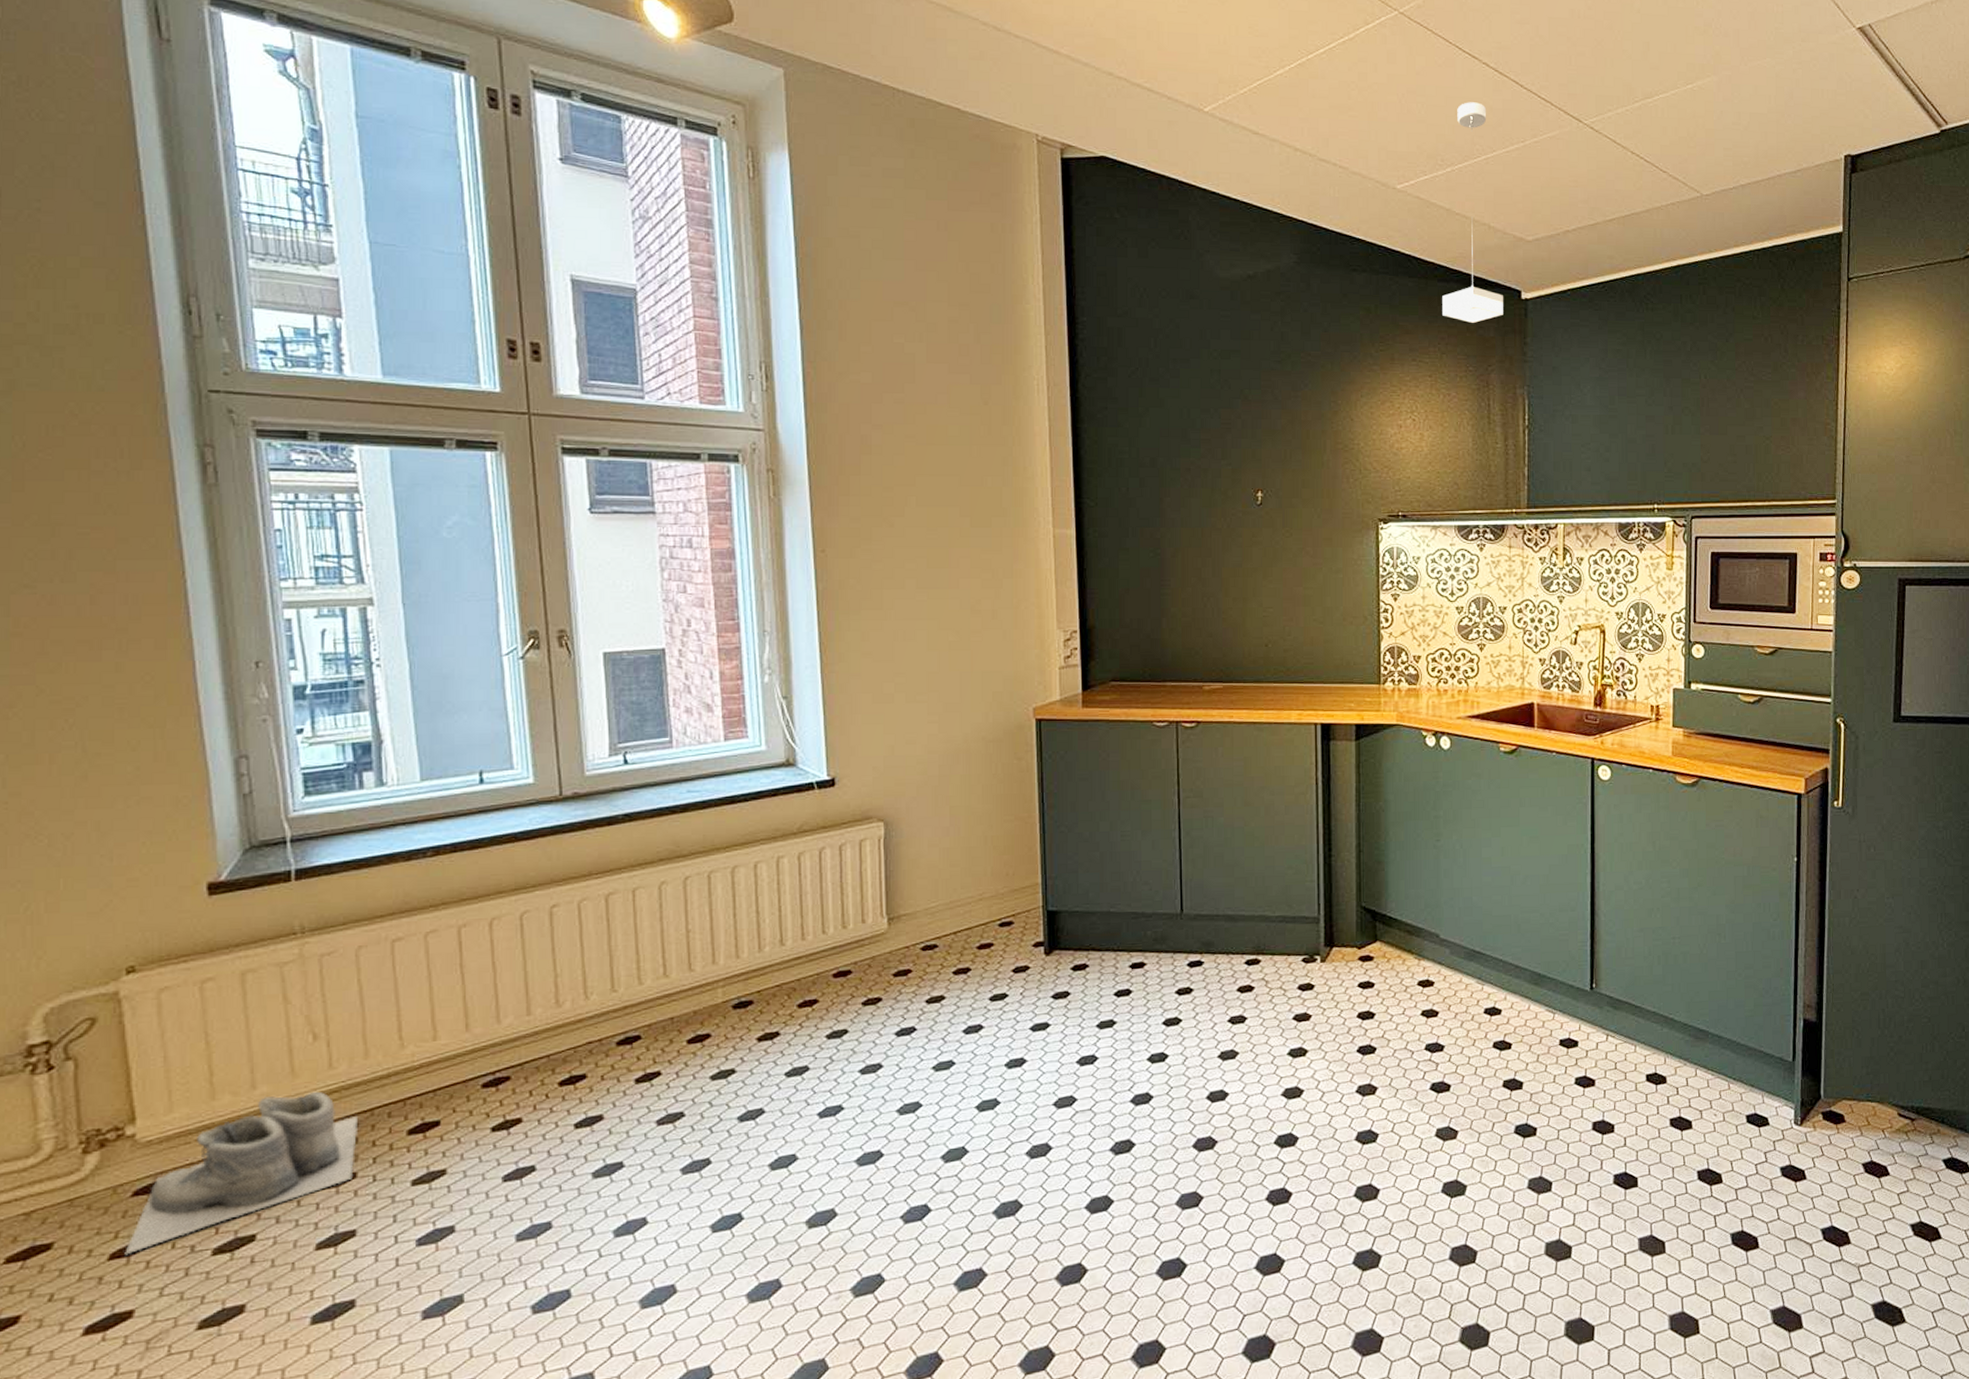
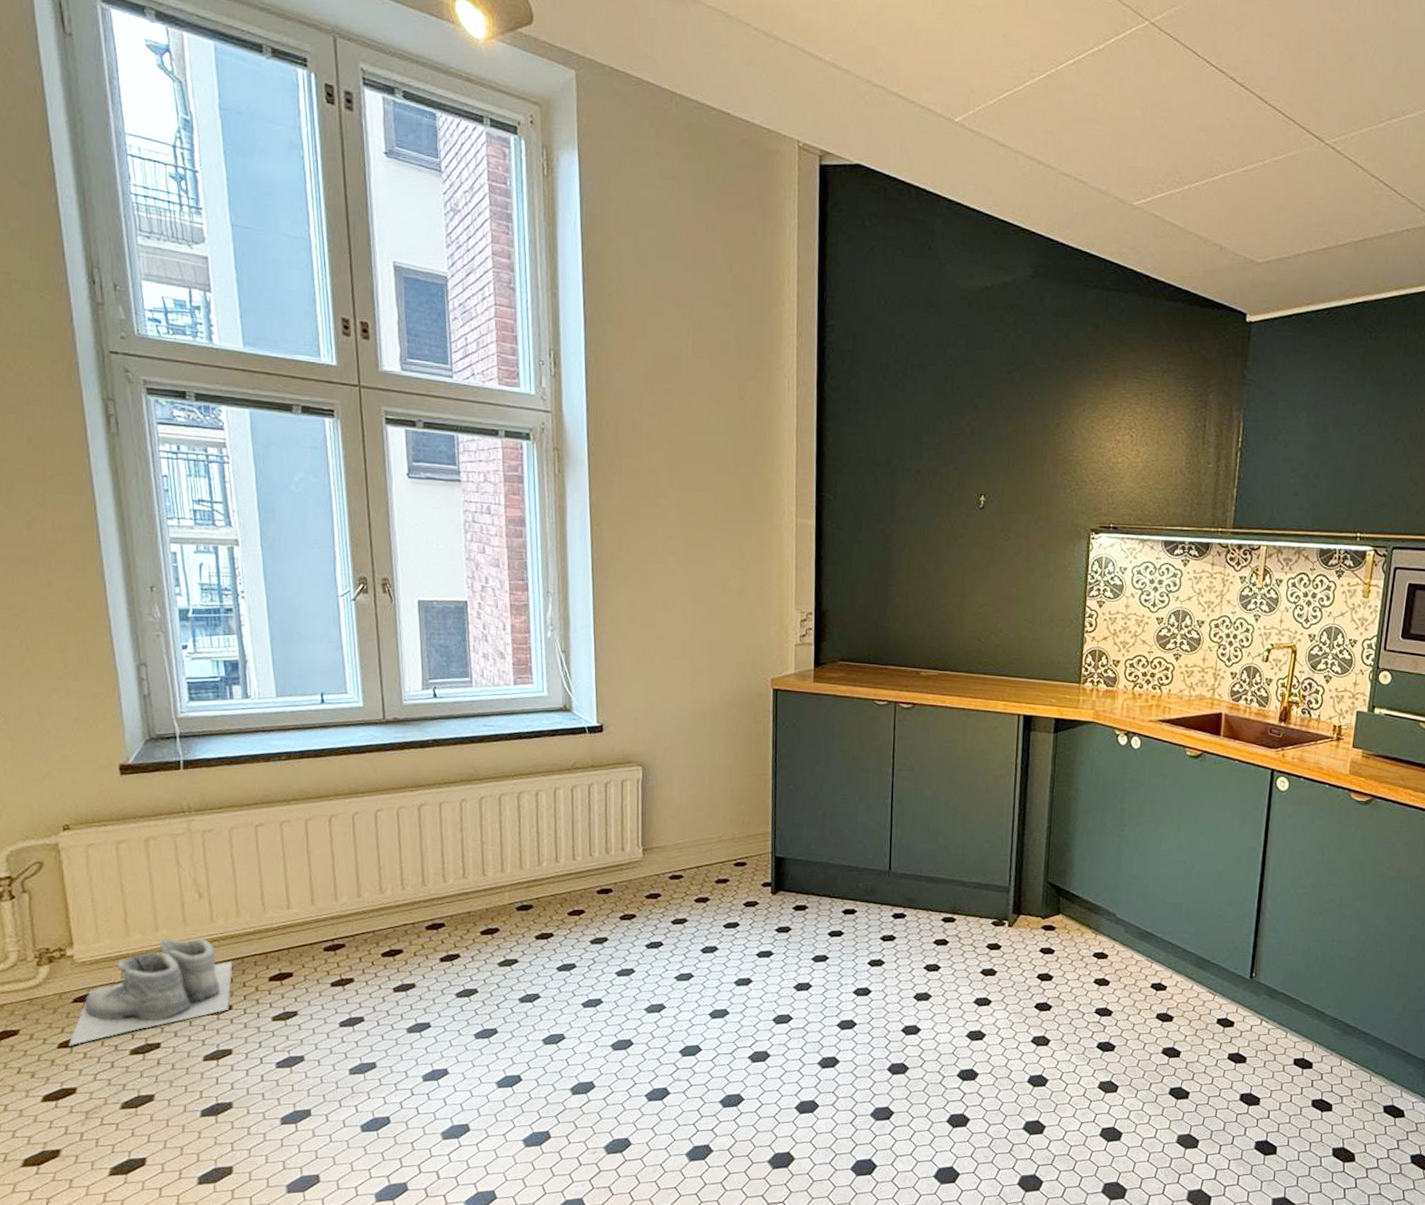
pendant lamp: present [1442,102,1503,323] -> none [1167,118,1229,344]

